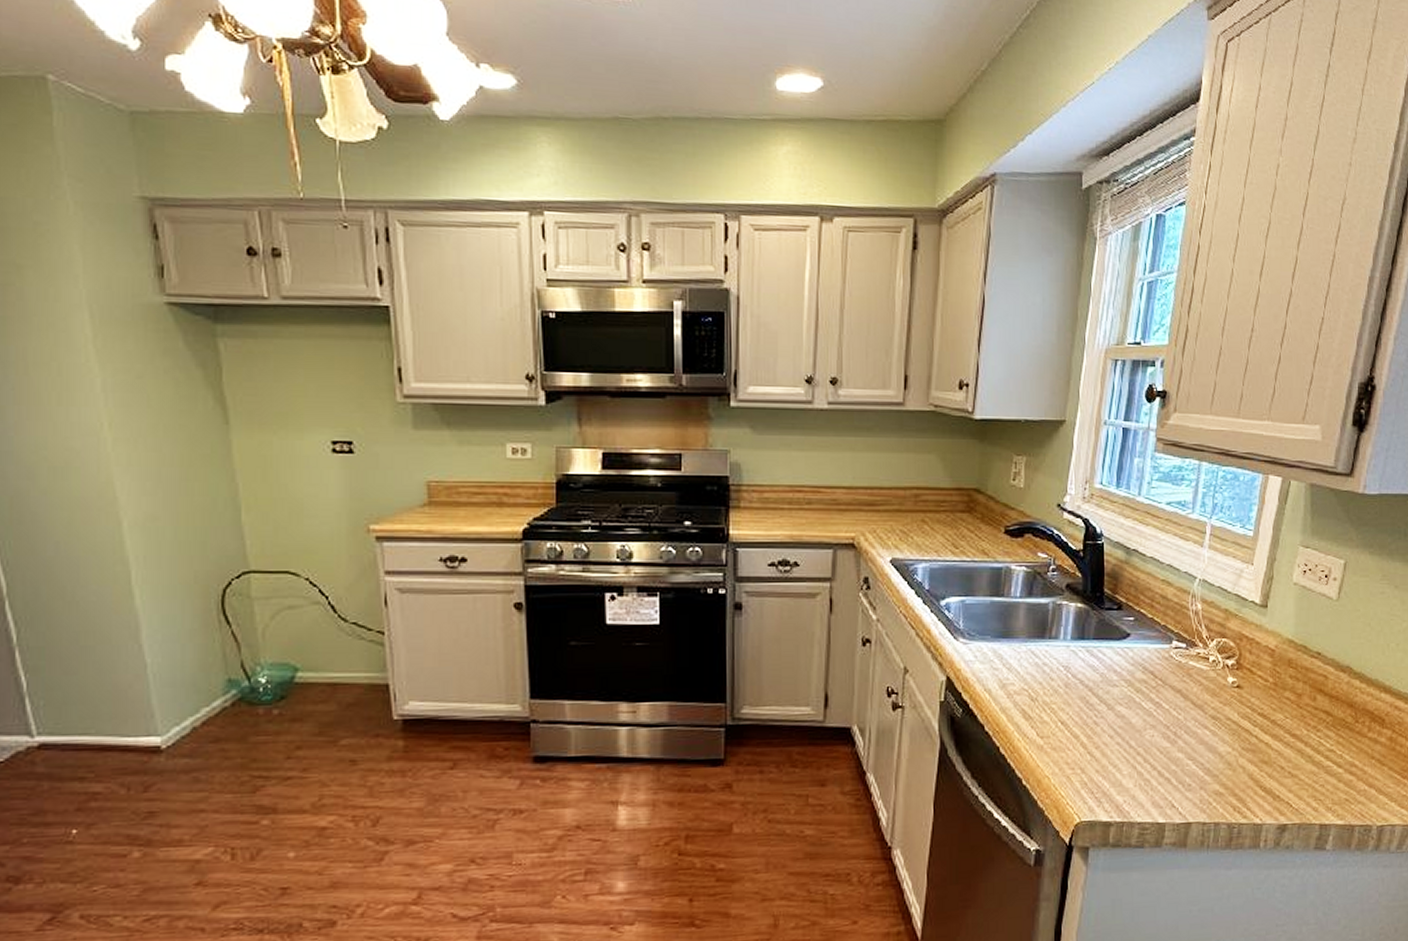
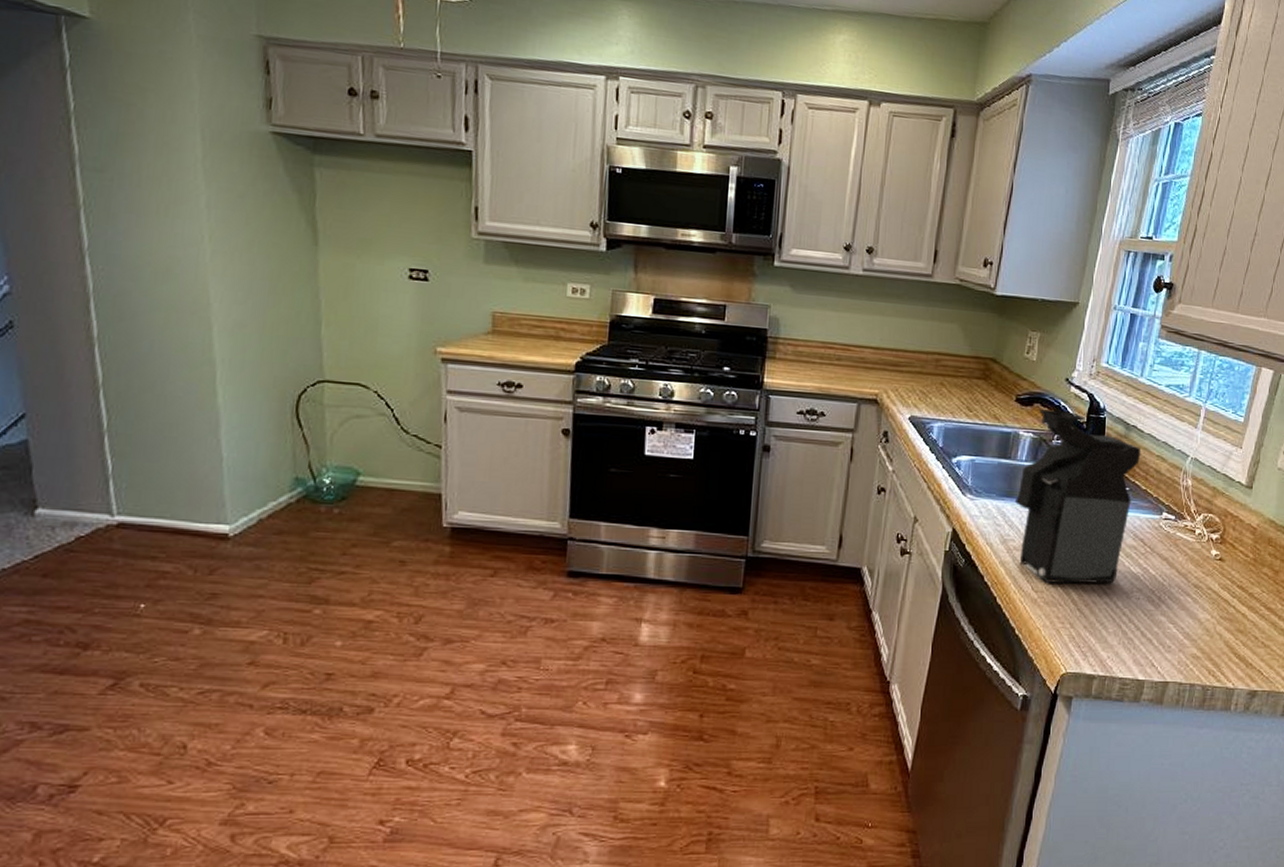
coffee maker: none [1011,538,1145,727] -> present [1014,409,1141,584]

